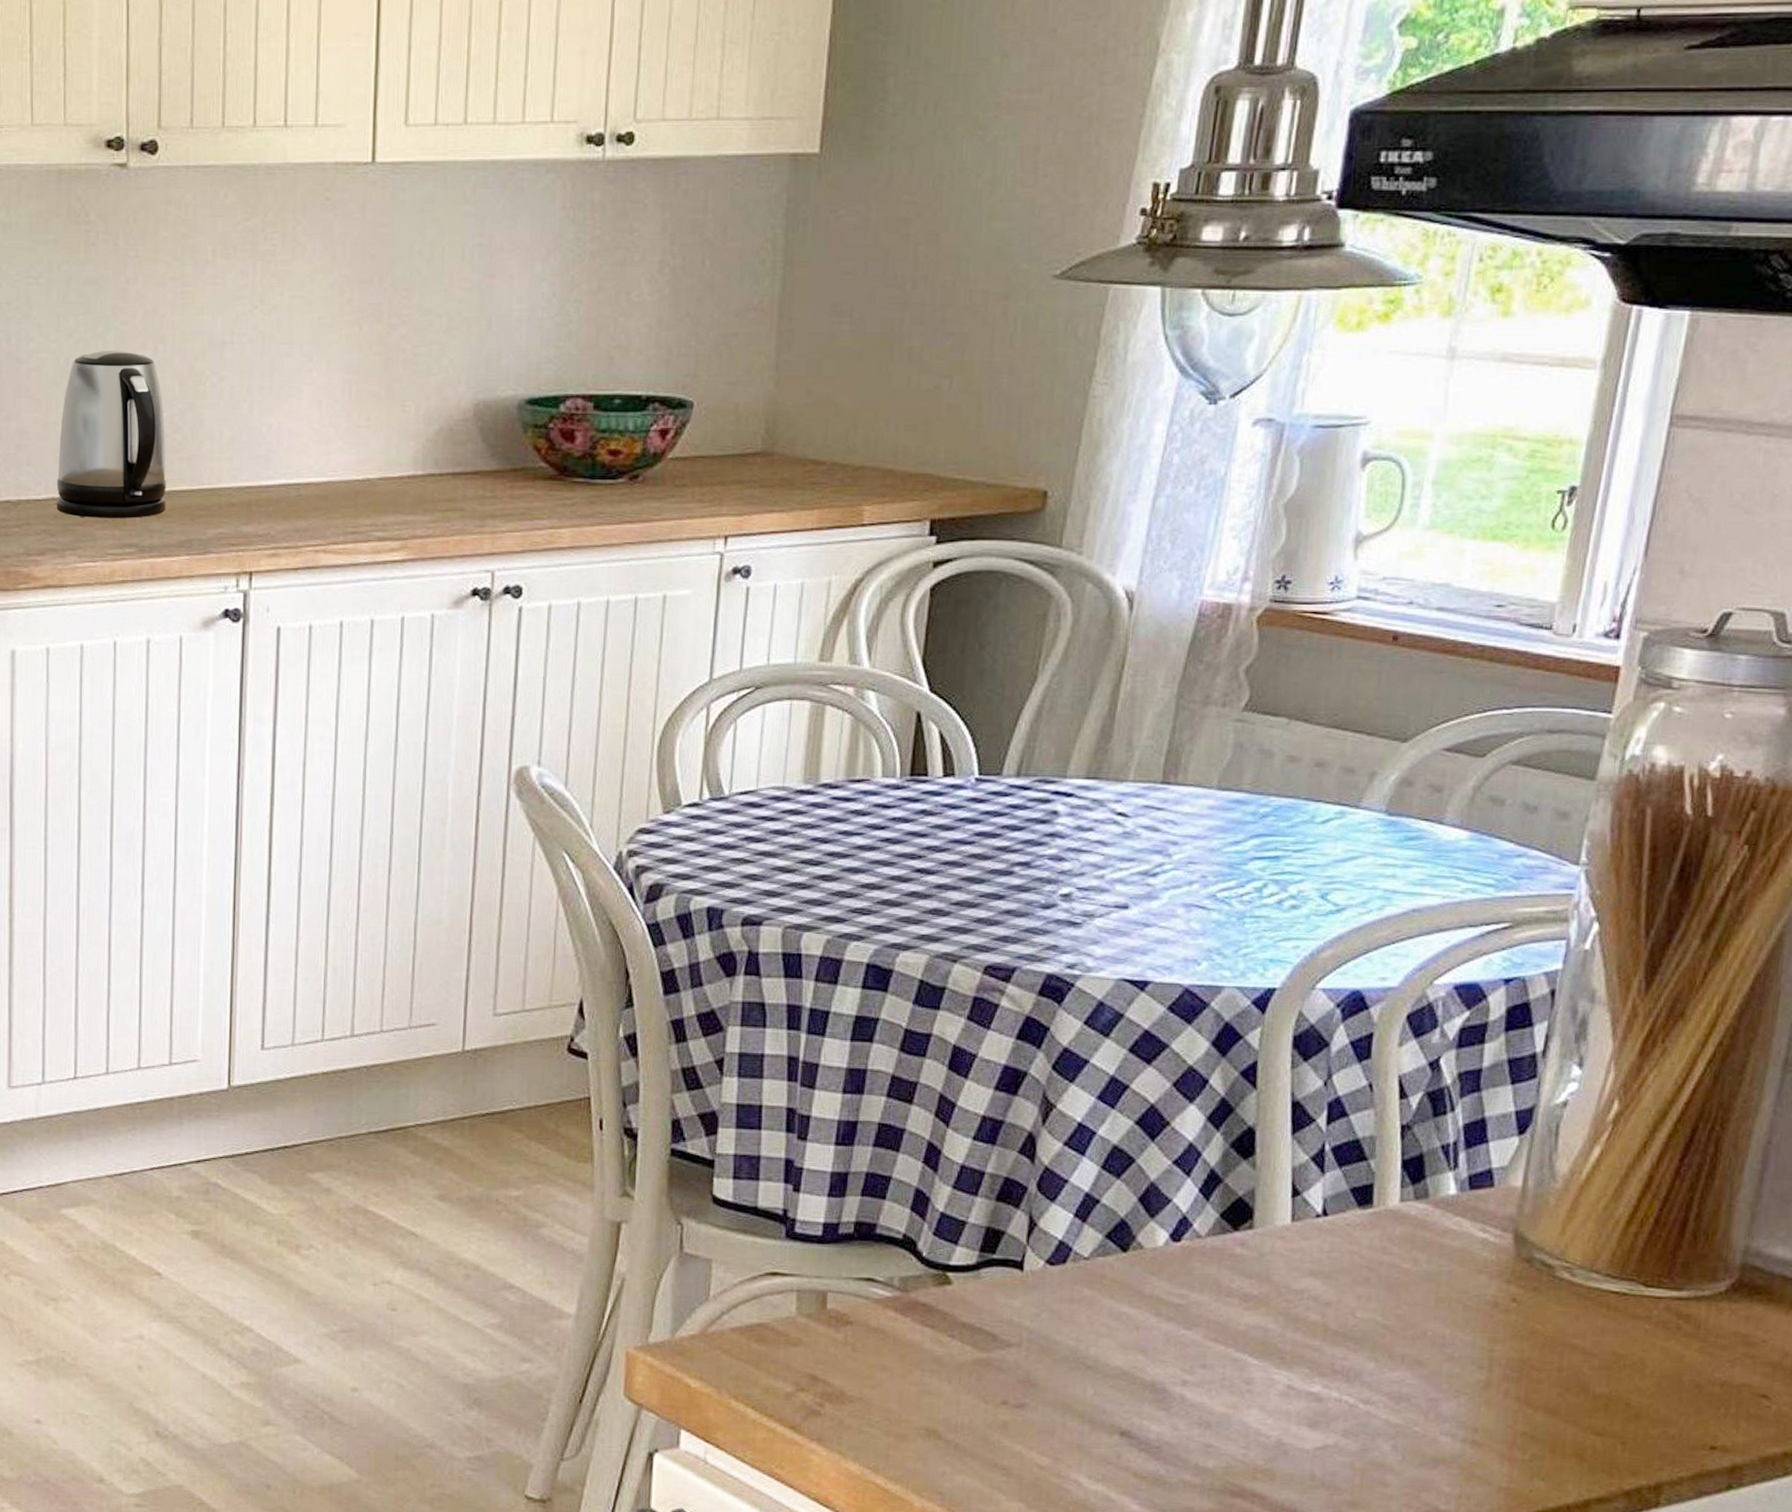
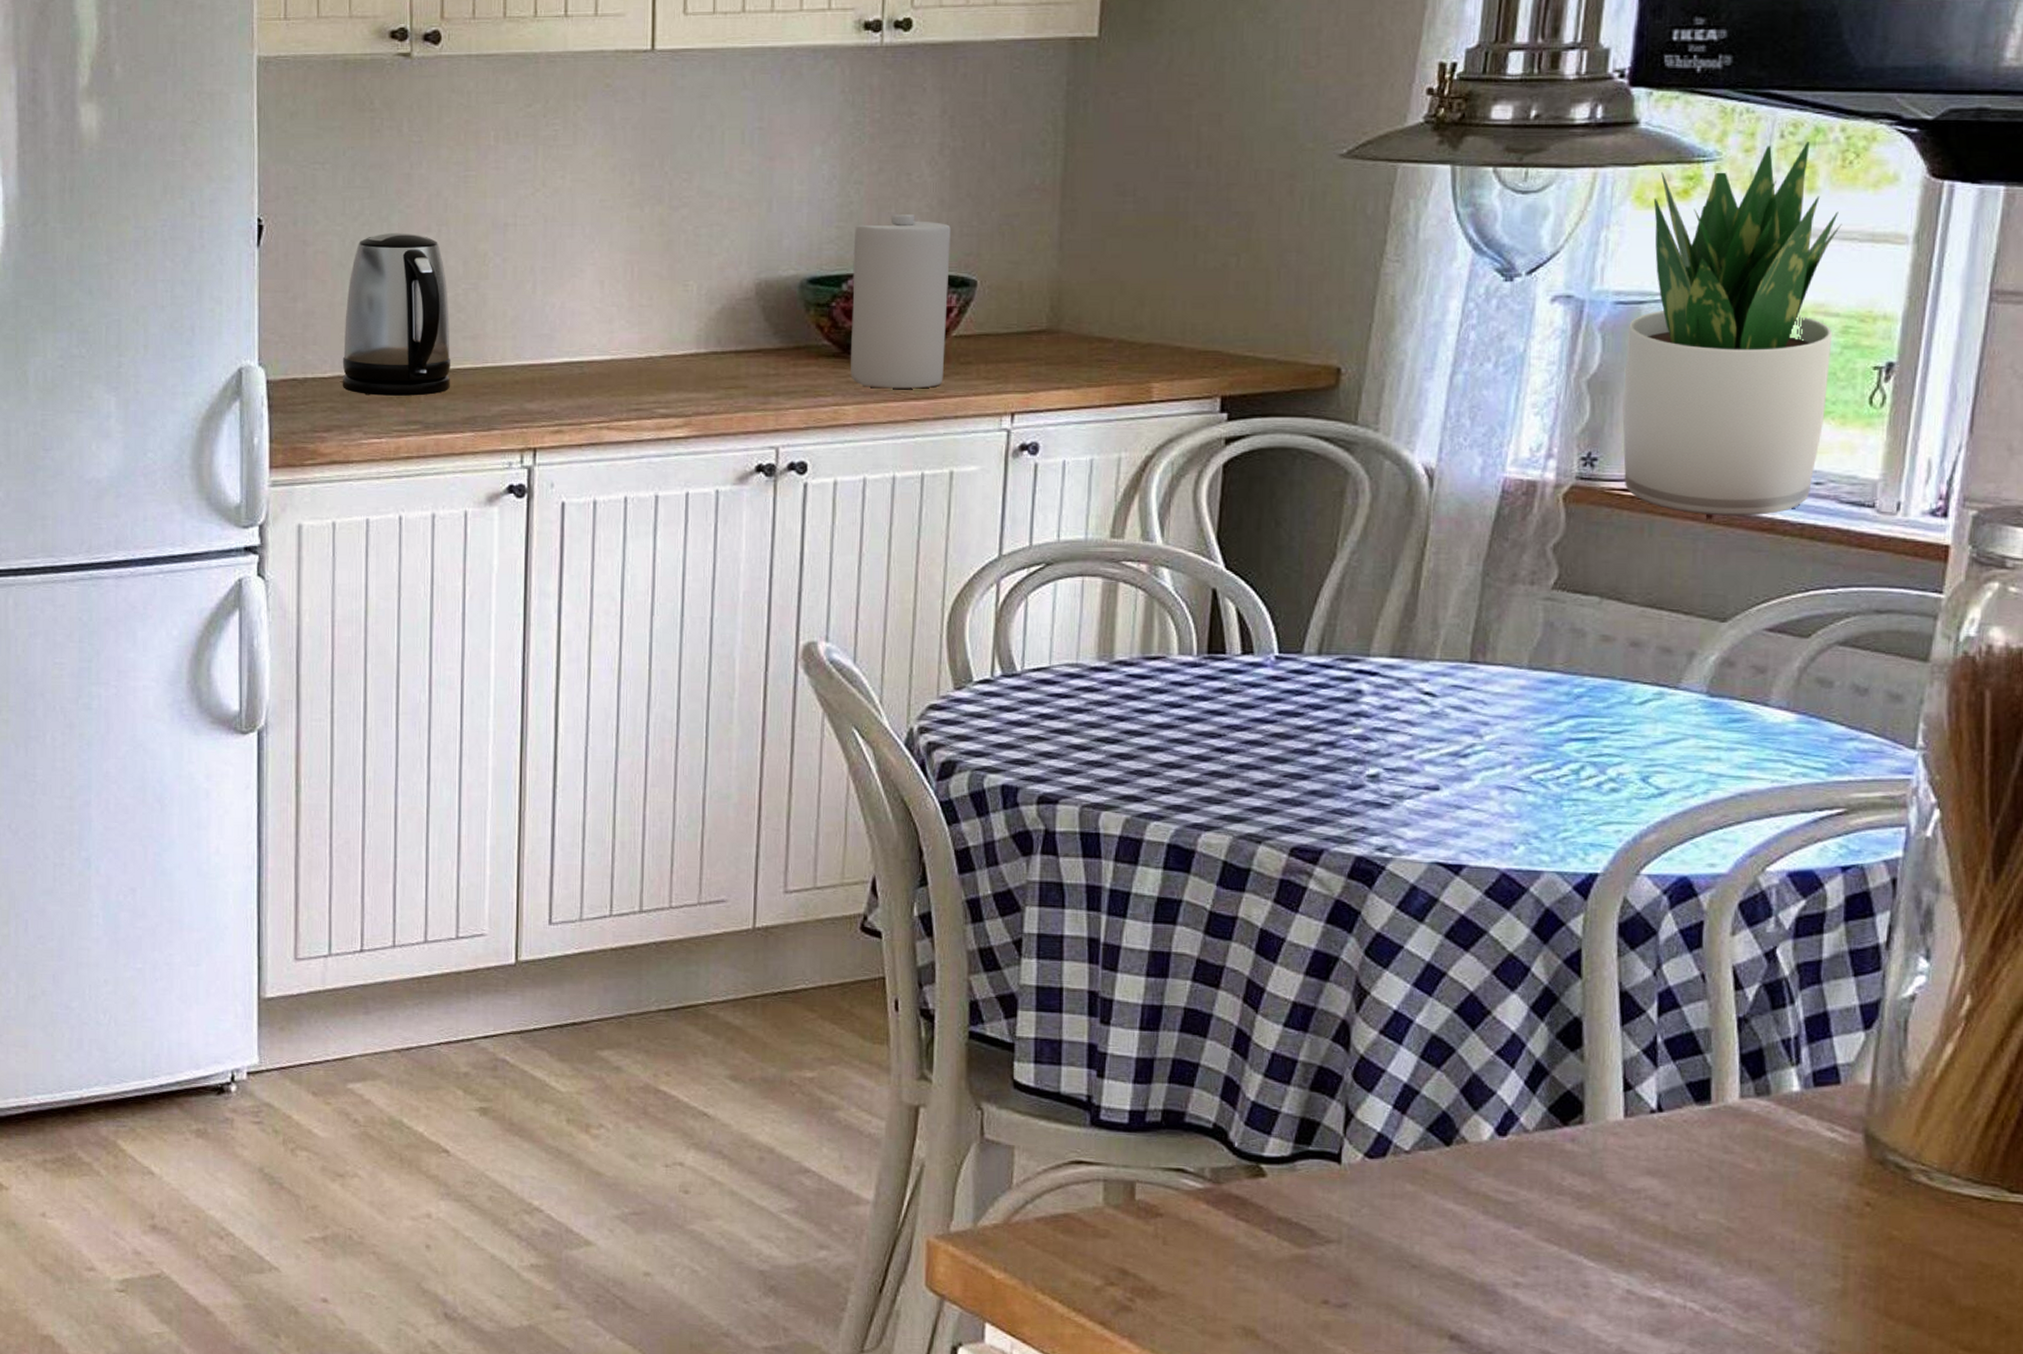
paper towel holder: none [567,334,669,512] -> present [851,214,951,389]
planter: none [1315,266,1534,638] -> present [1622,142,1842,516]

